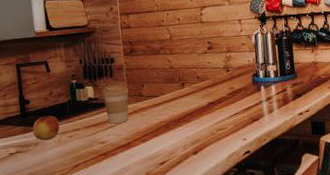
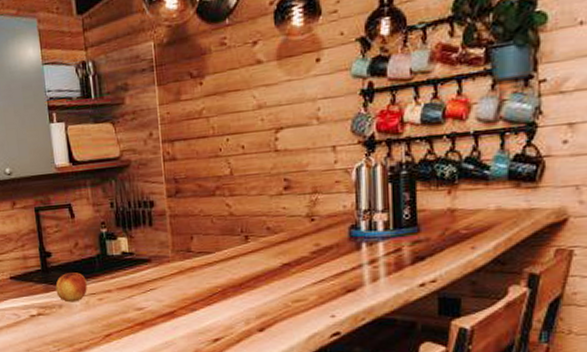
coffee cup: present [102,85,129,124] -> none [139,236,173,286]

